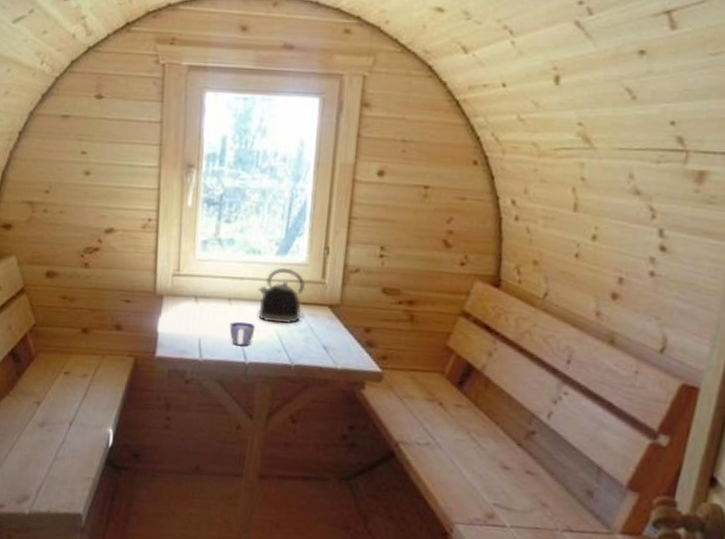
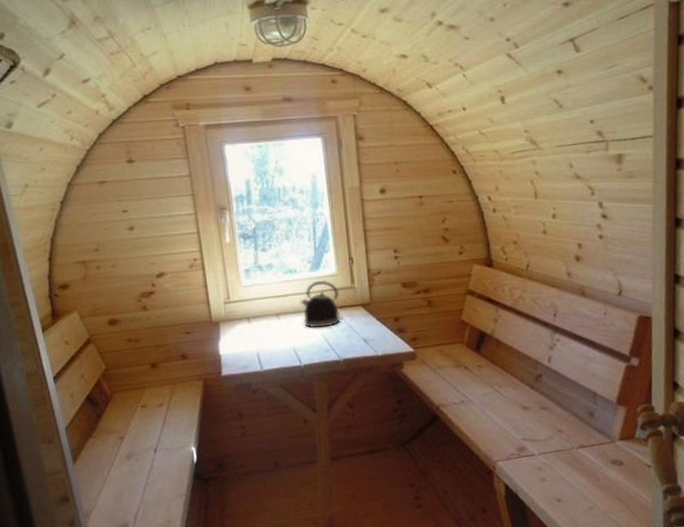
cup: present [229,321,256,347] -> none [281,331,304,353]

